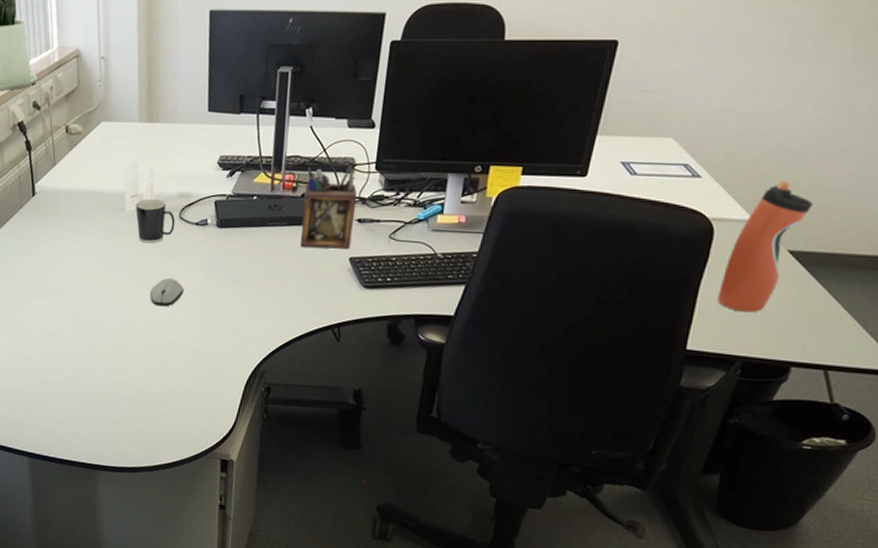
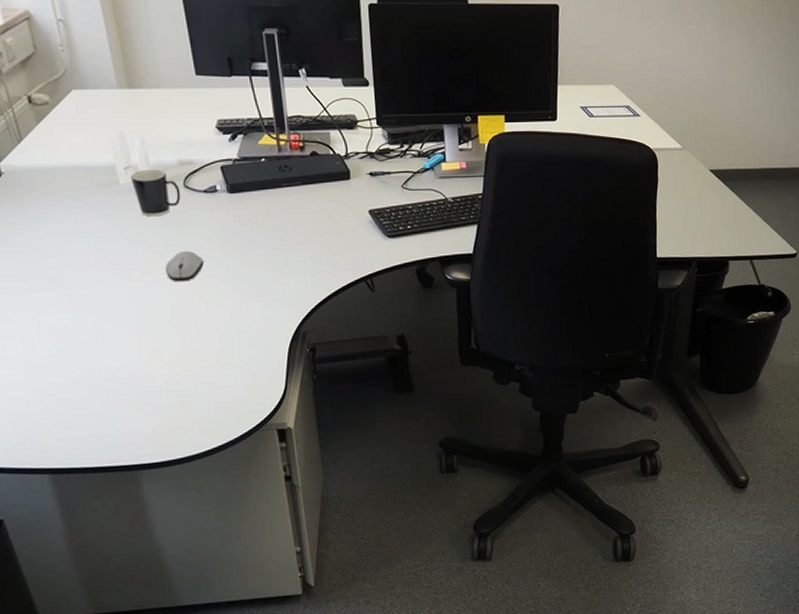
desk organizer: present [300,164,358,249] -> none [312,121,367,204]
water bottle: present [717,180,814,313] -> none [670,115,719,222]

